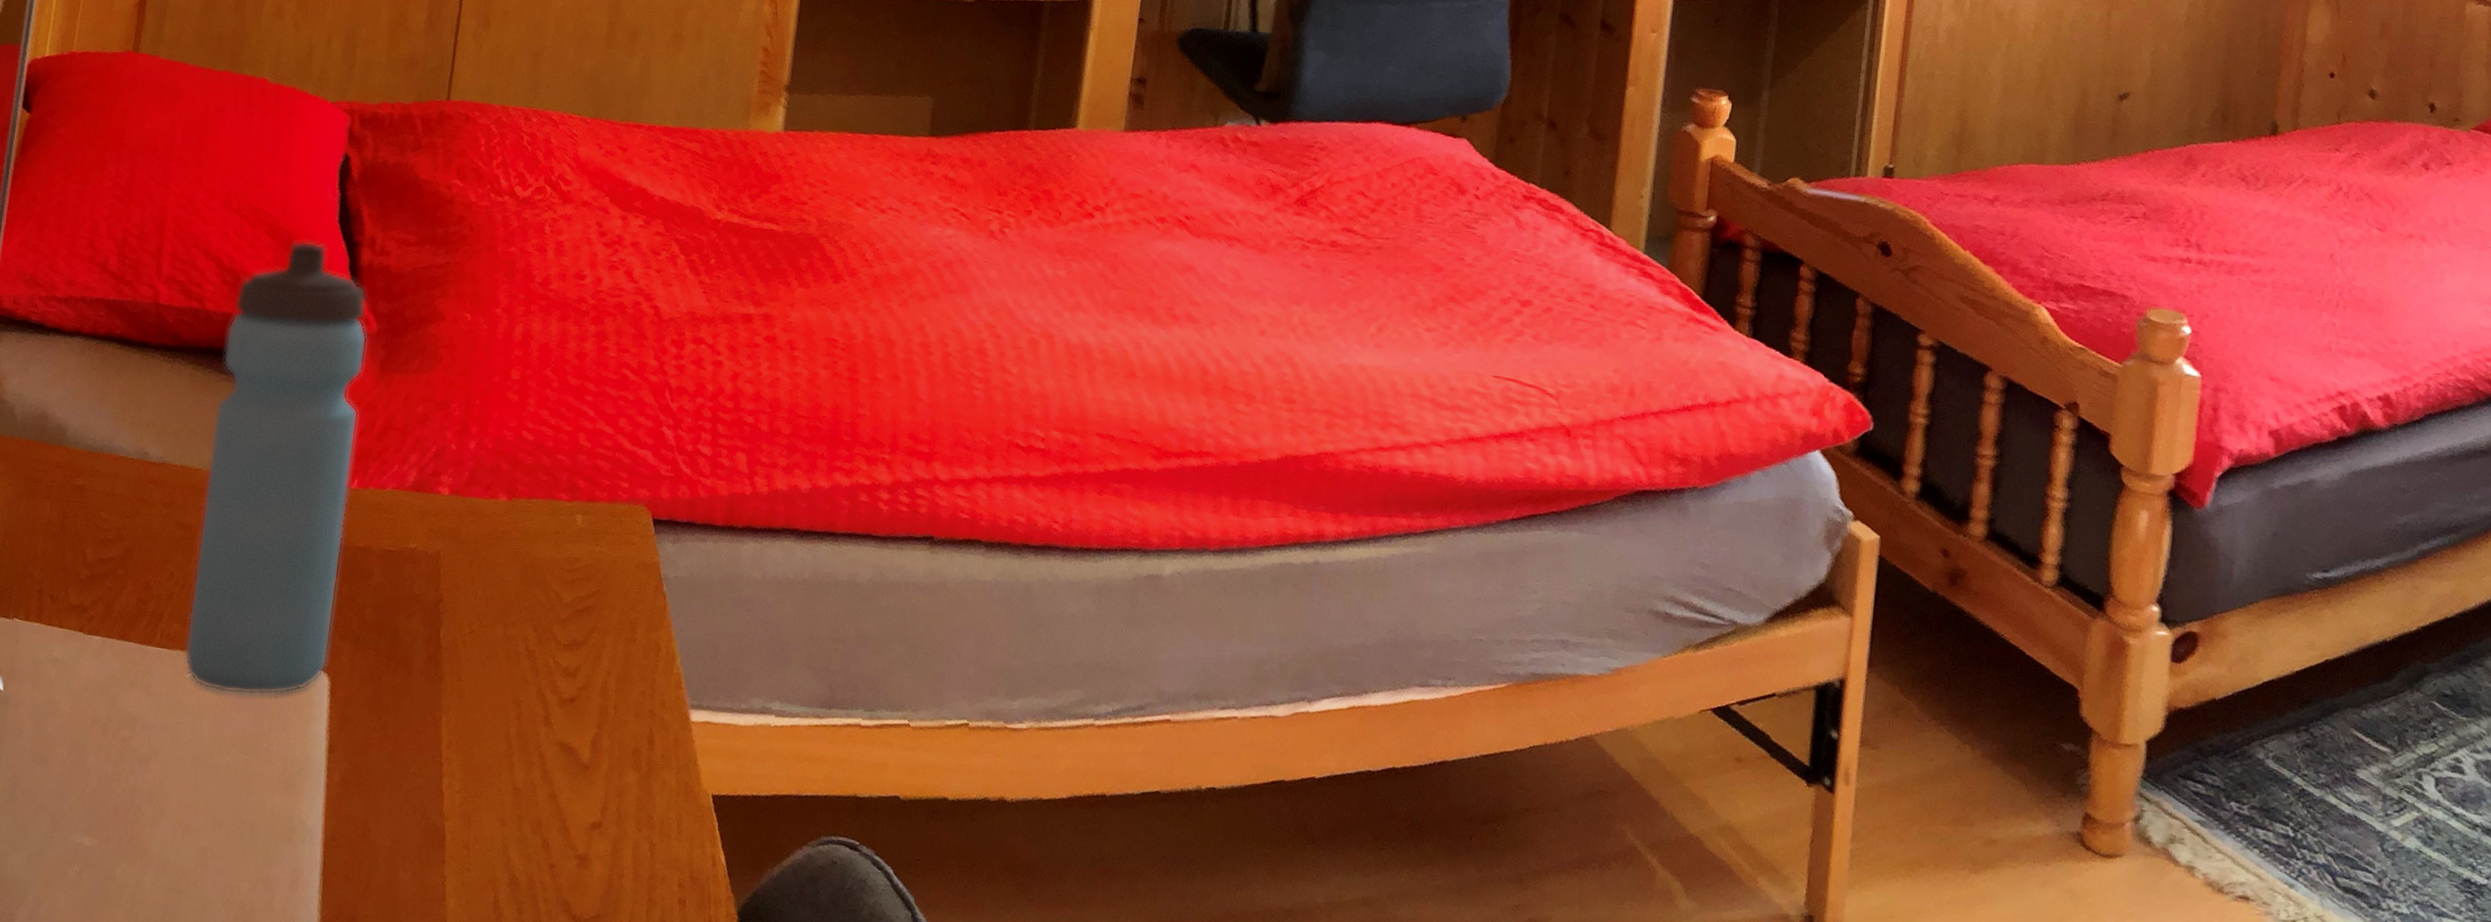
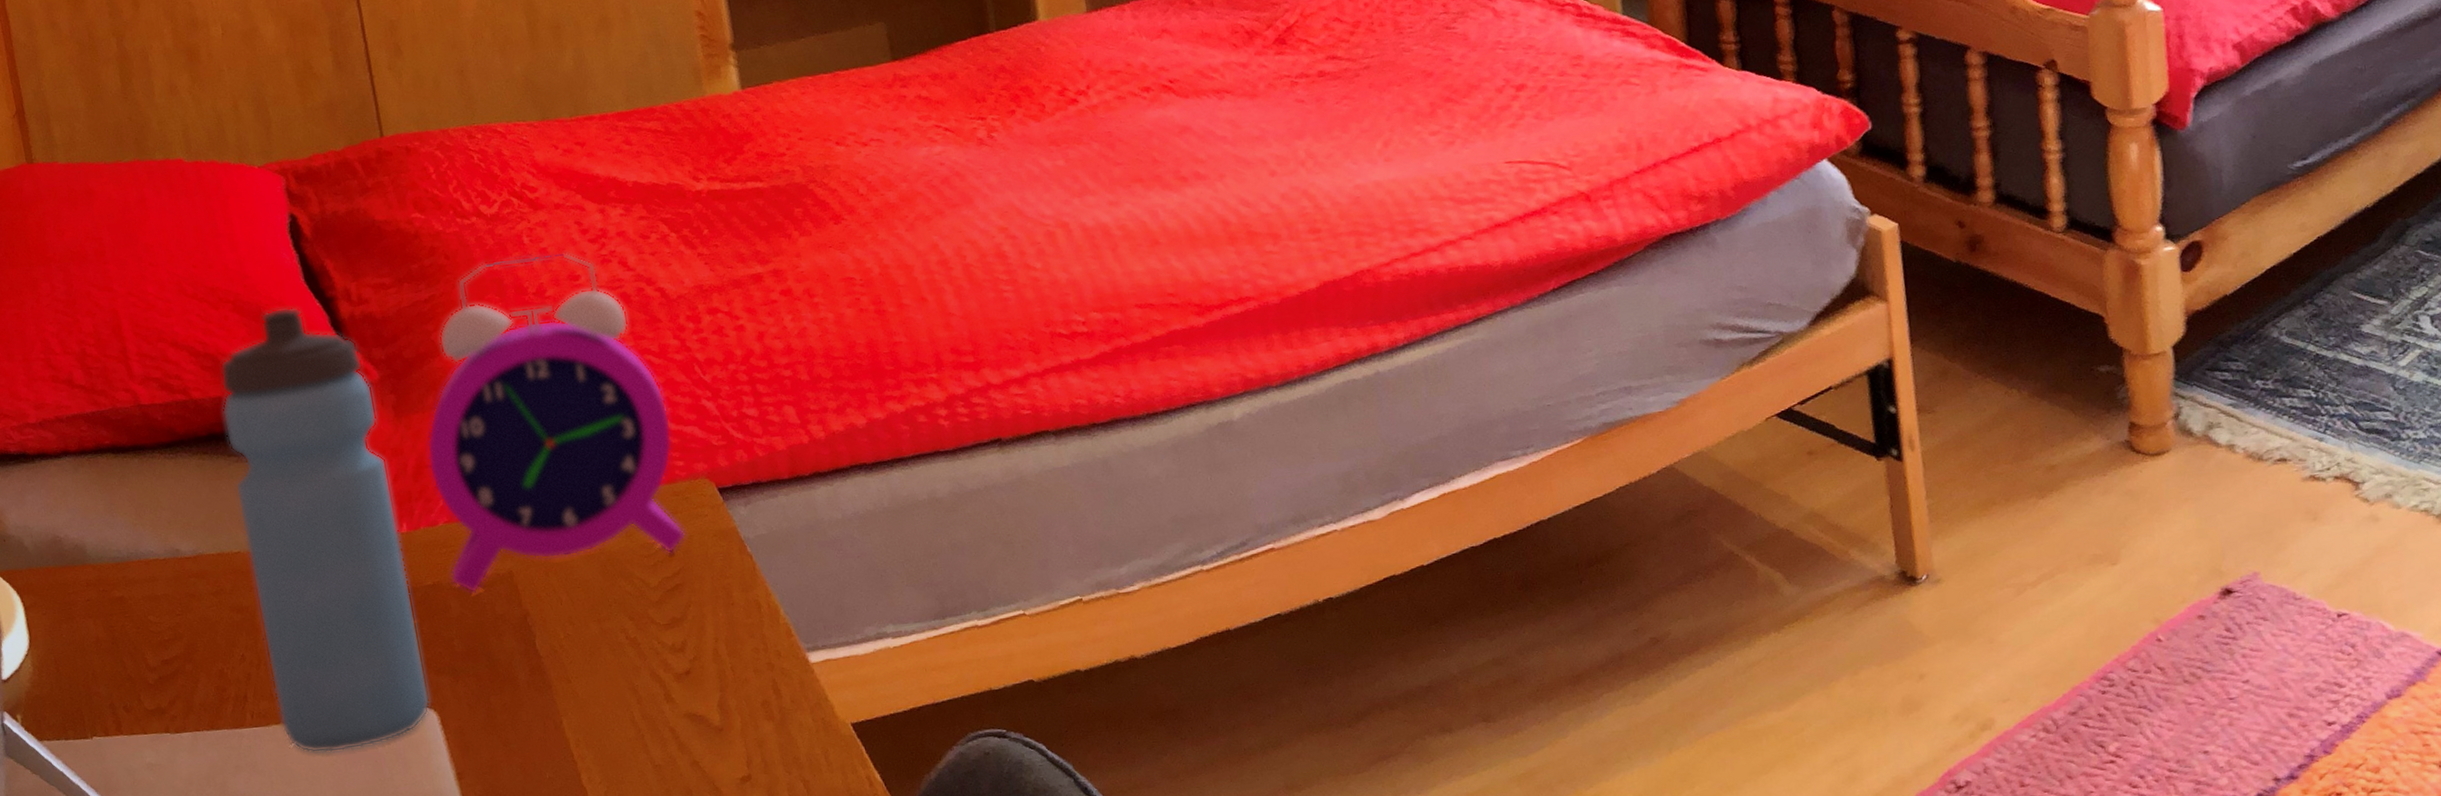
alarm clock: none [381,241,630,574] -> present [426,252,686,594]

